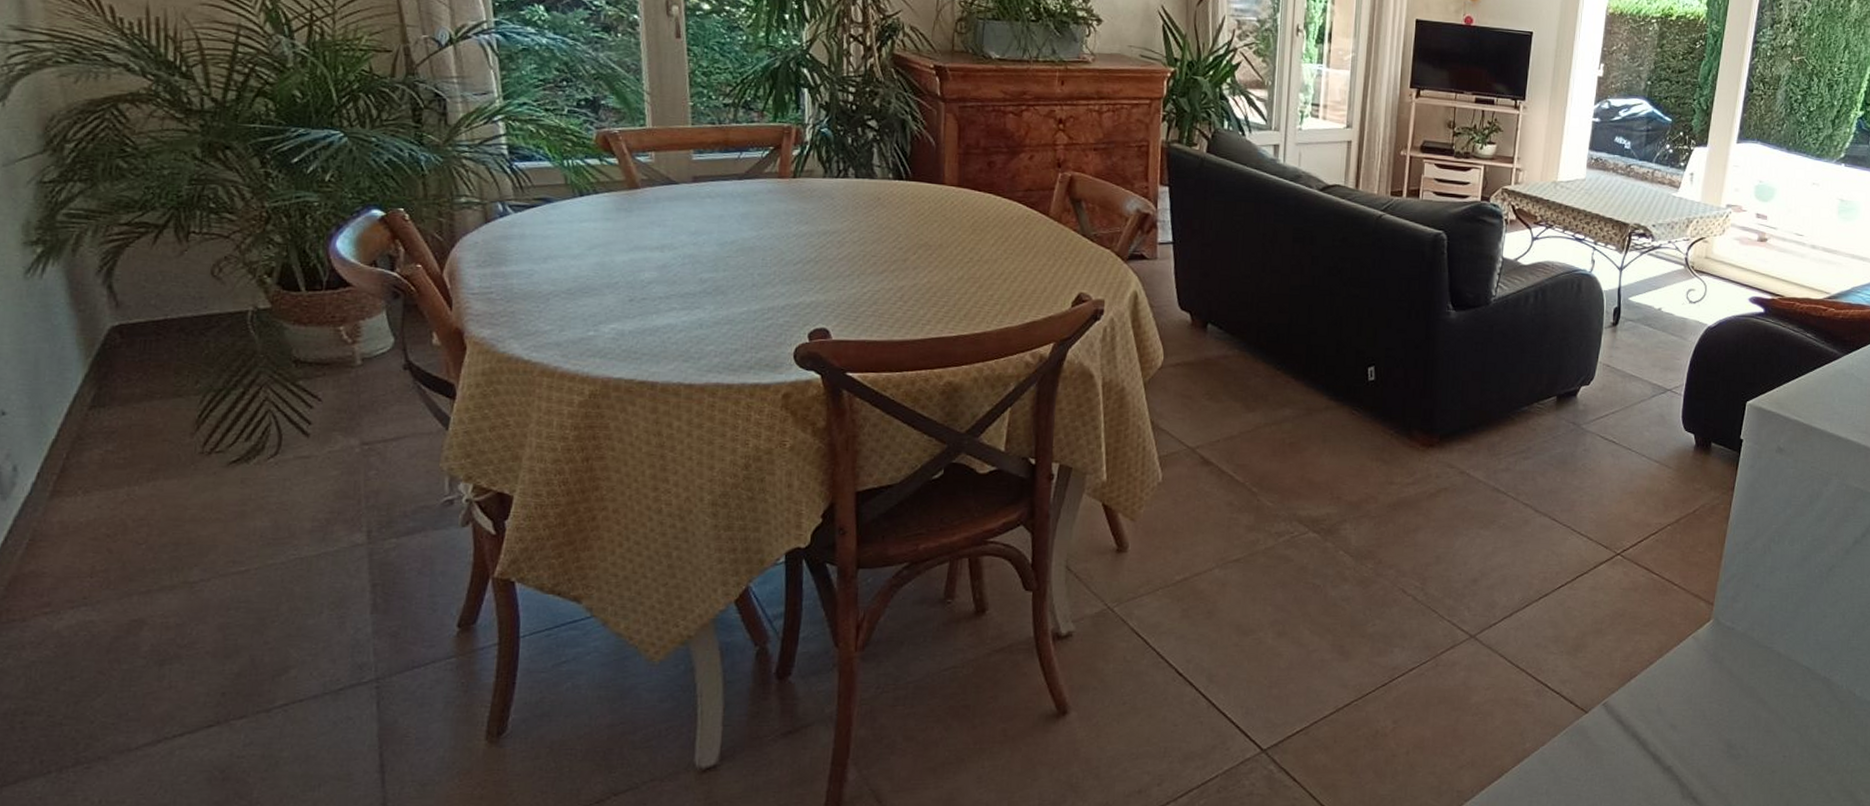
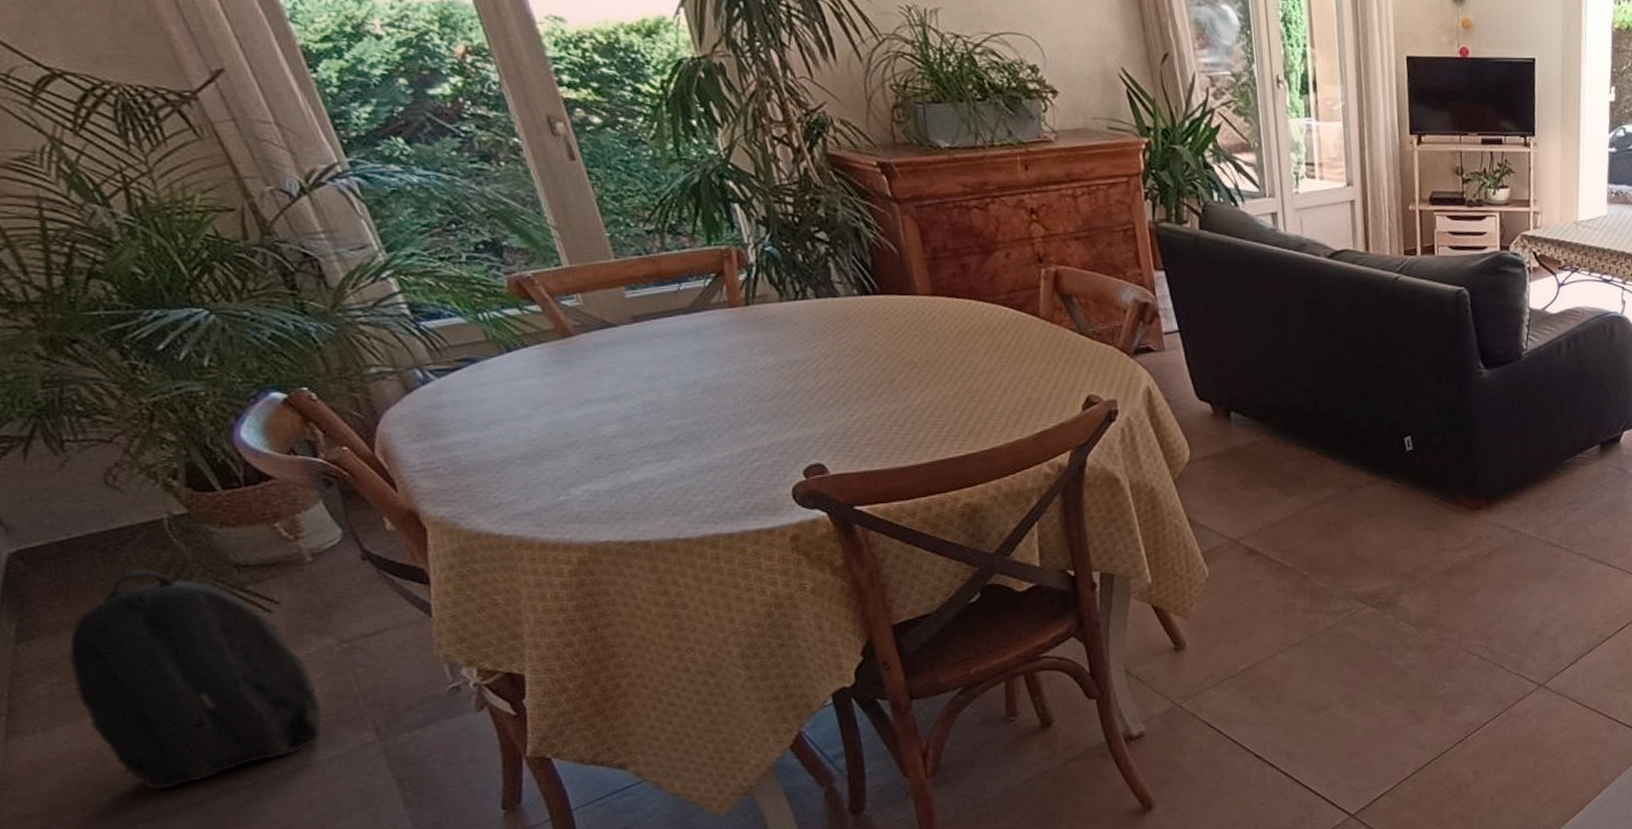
backpack: none [124,353,329,565] -> present [69,568,323,790]

